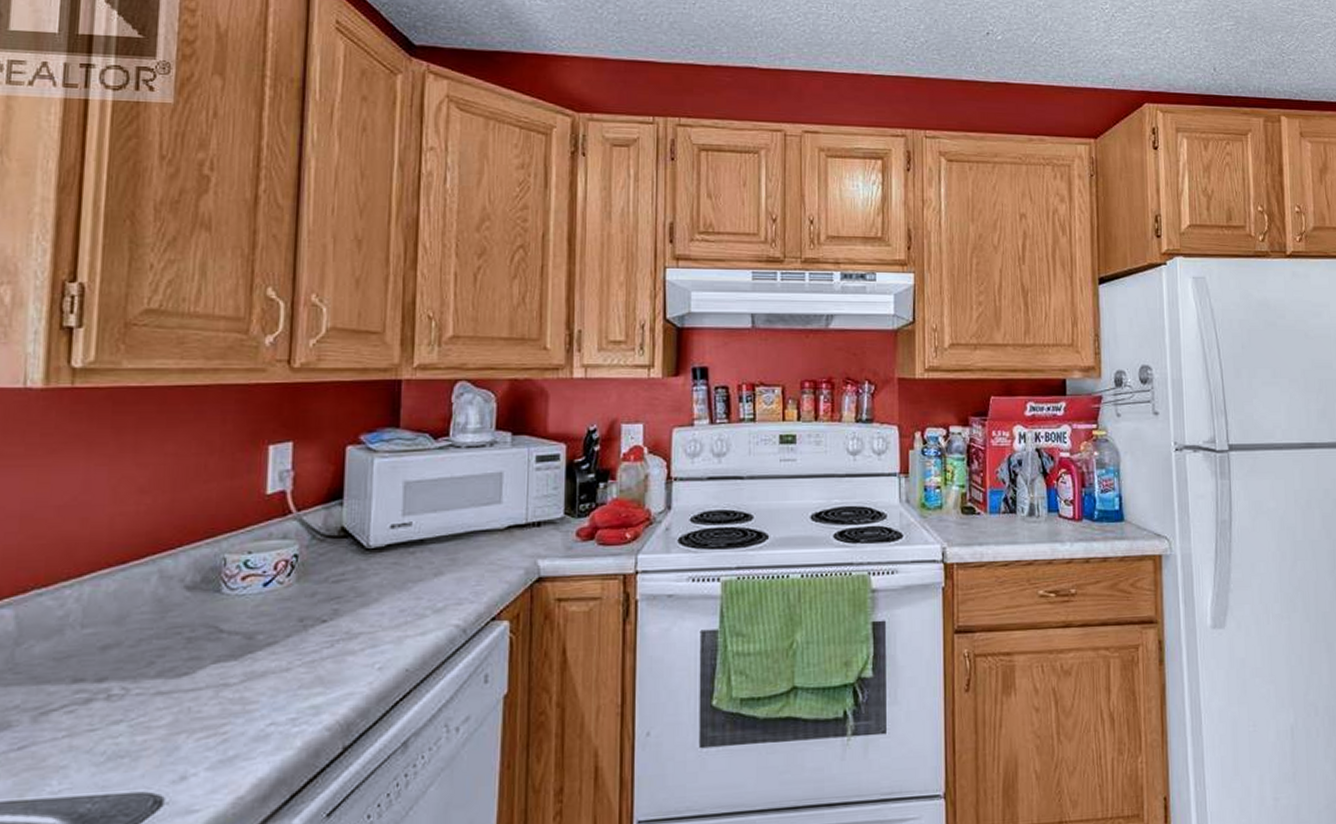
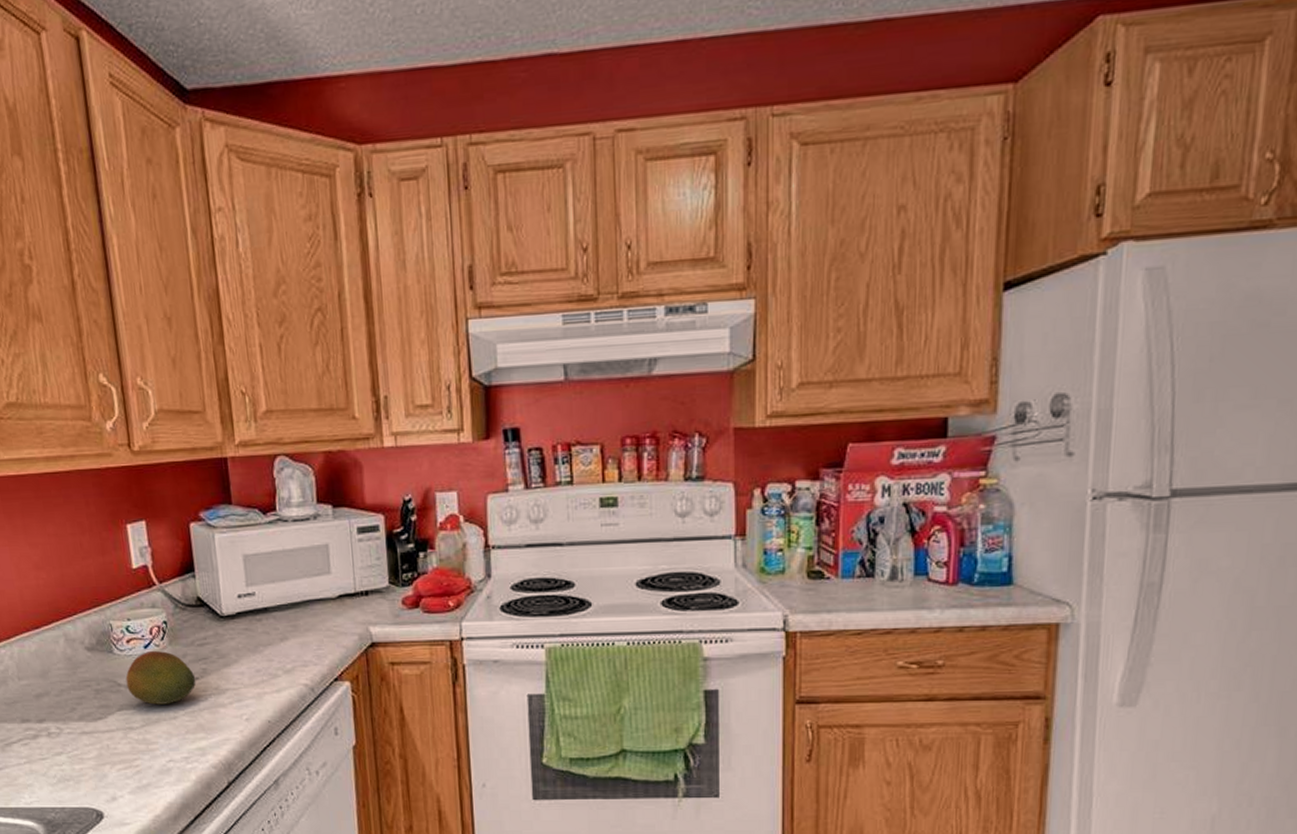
fruit: none [231,588,323,654] -> present [125,650,196,705]

